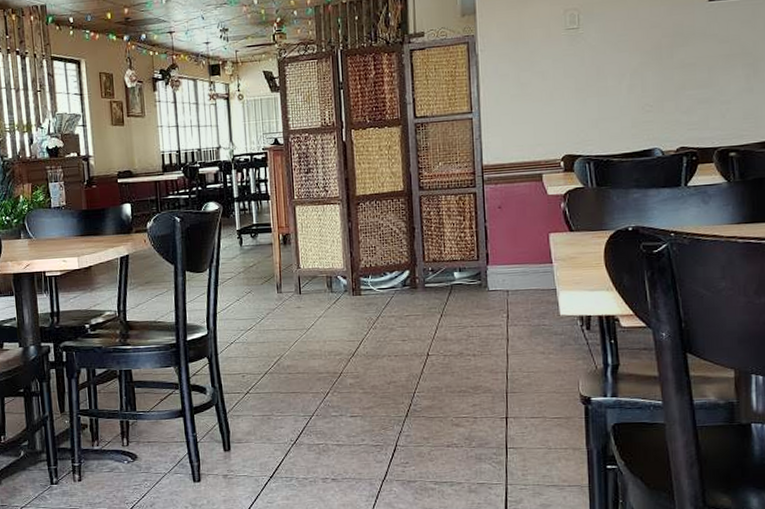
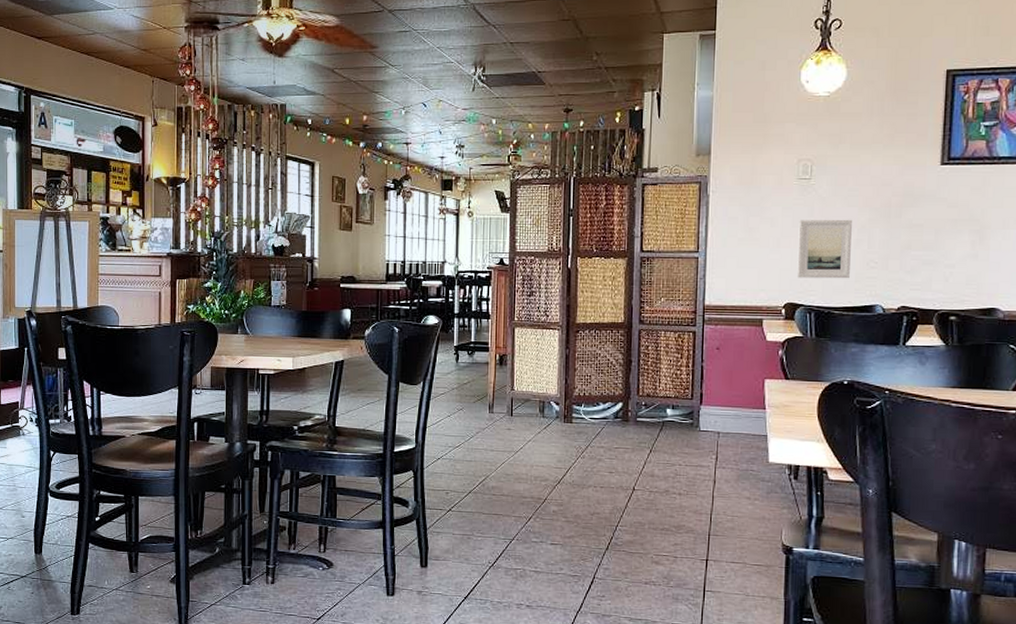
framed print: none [570,65,626,129] -> present [797,219,852,279]

